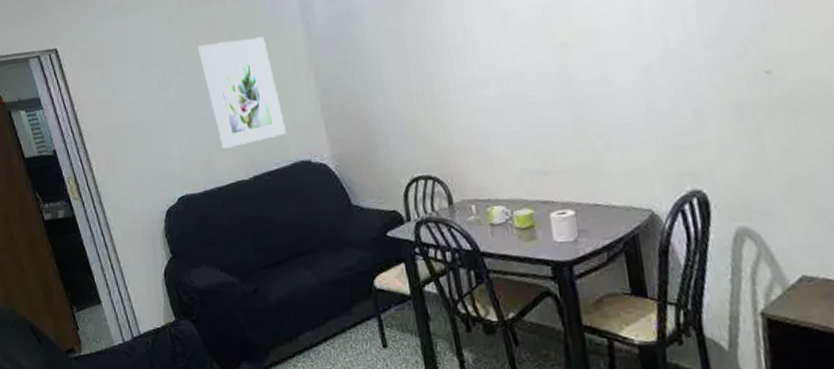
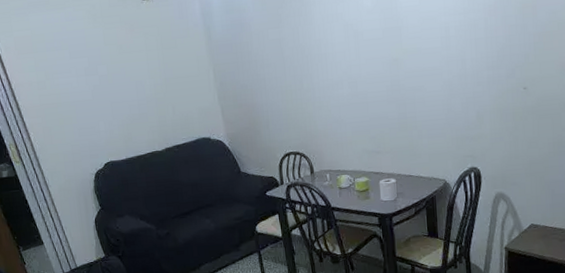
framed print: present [197,36,286,149] -> none [117,37,191,126]

